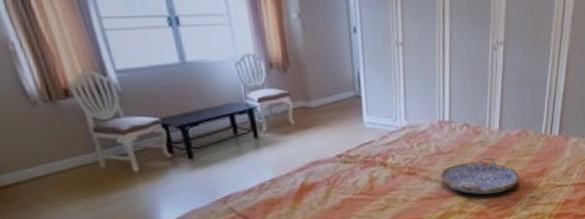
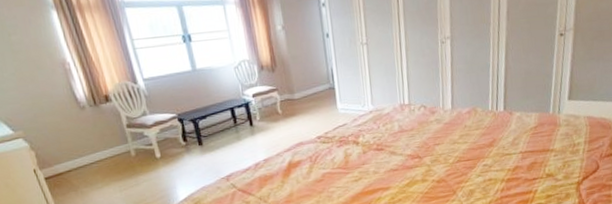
serving tray: present [440,156,520,195] -> none [403,132,473,165]

